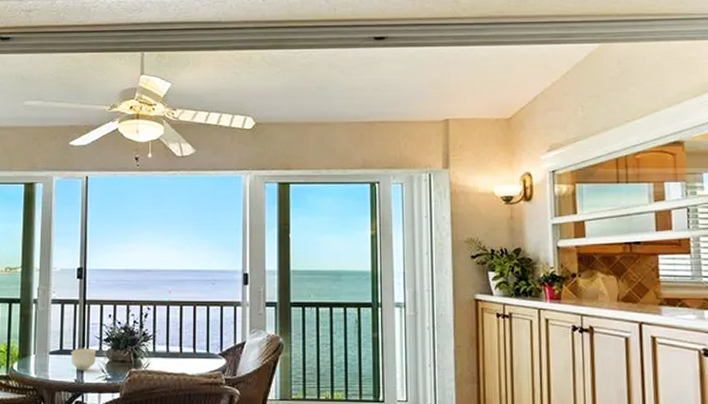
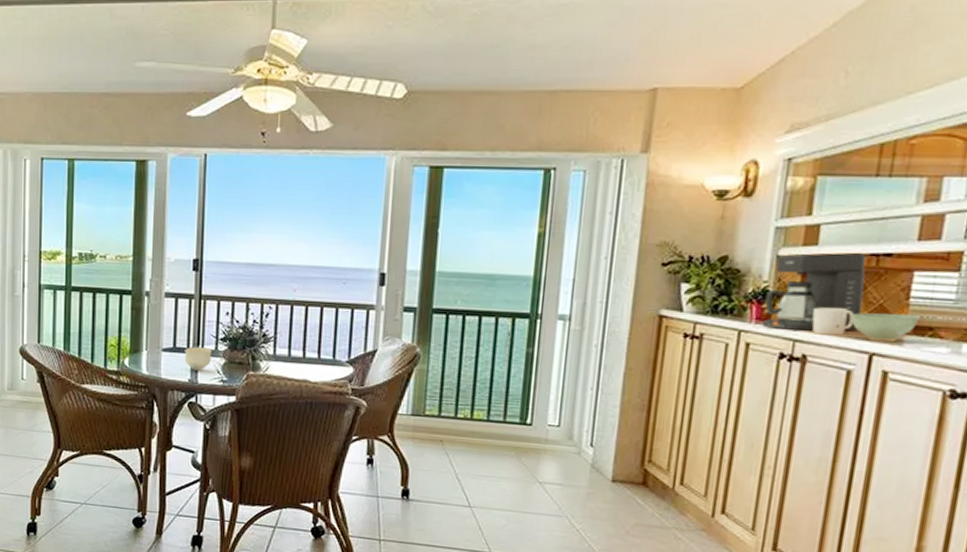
coffee maker: none [554,241,627,308] -> present [762,252,866,332]
mug: none [590,287,623,309] -> present [811,307,854,336]
bowl: none [618,289,670,312] -> present [849,313,920,342]

